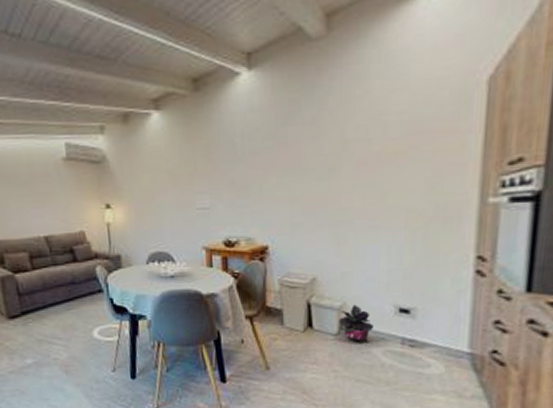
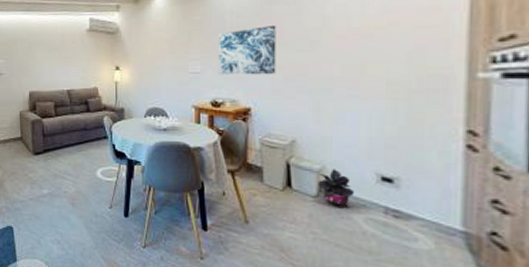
wall art: none [228,149,294,210] -> present [218,24,276,75]

